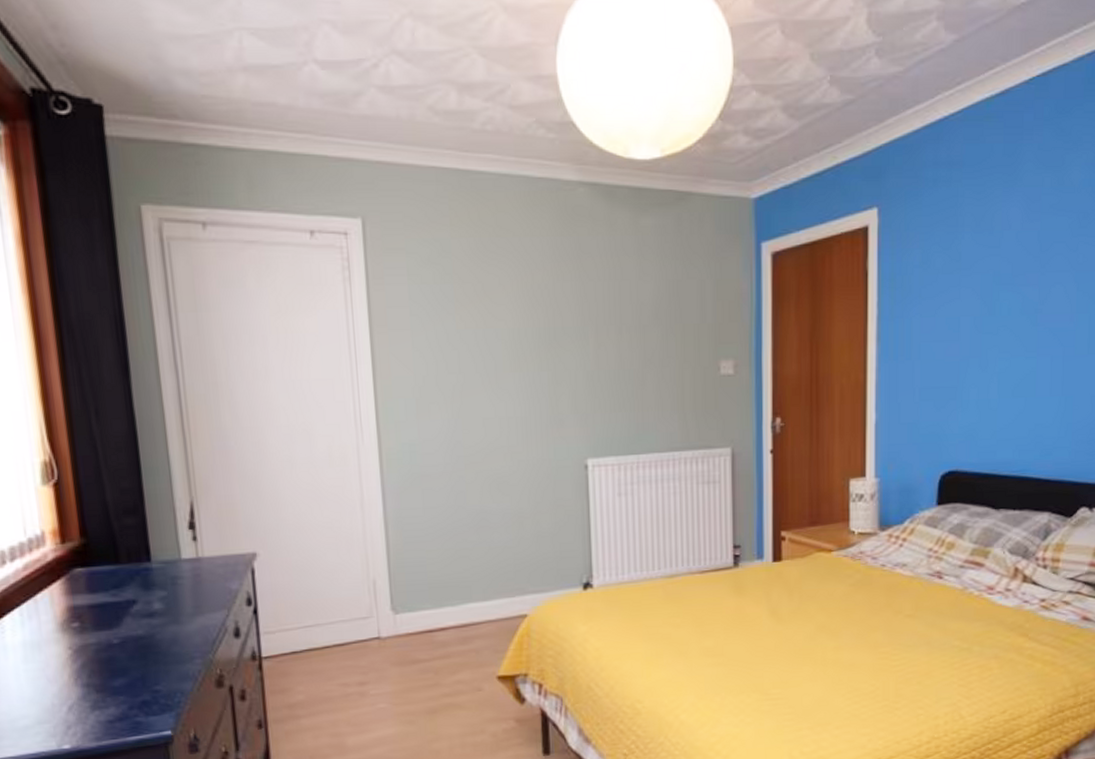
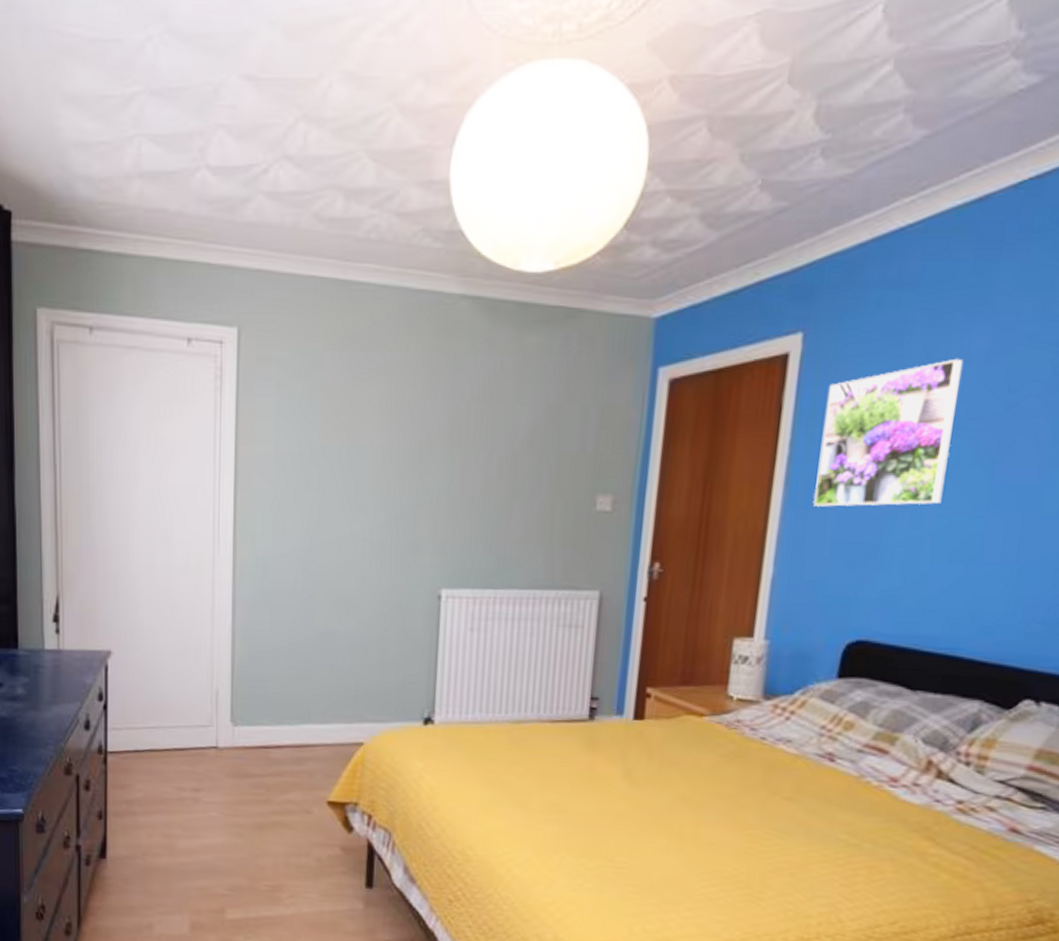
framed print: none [902,225,1005,358] -> present [813,358,964,507]

